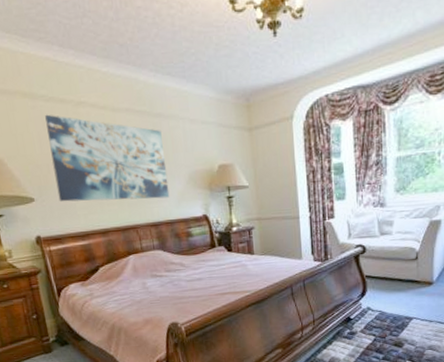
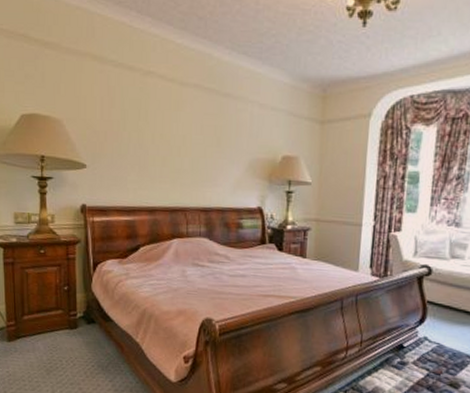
wall art: present [45,114,170,202] -> none [111,80,227,184]

